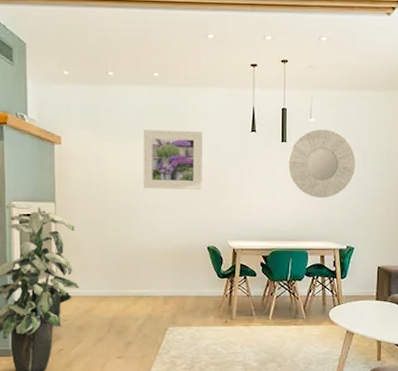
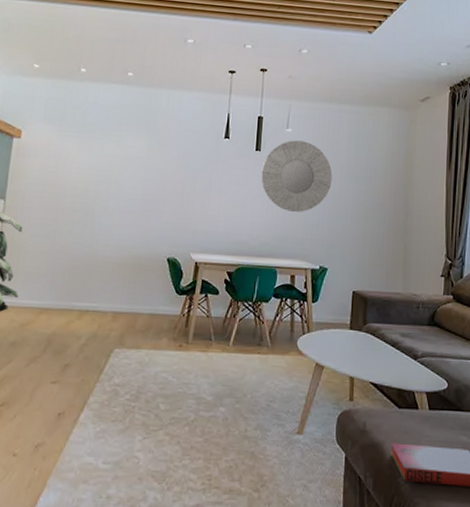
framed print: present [143,129,202,190] -> none [104,128,173,195]

